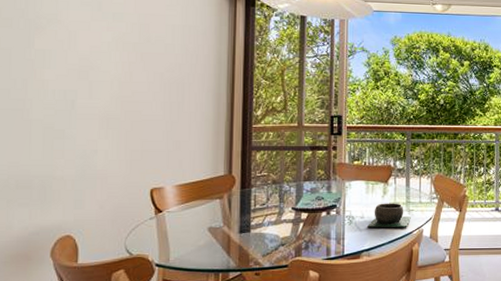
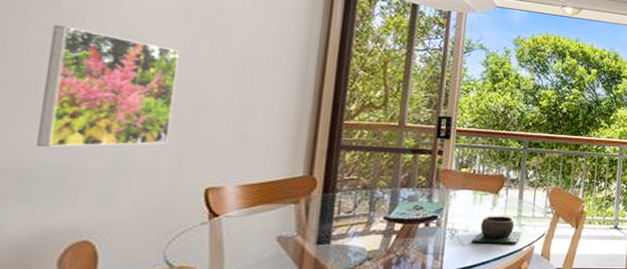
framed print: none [28,61,122,162] -> present [37,24,180,148]

